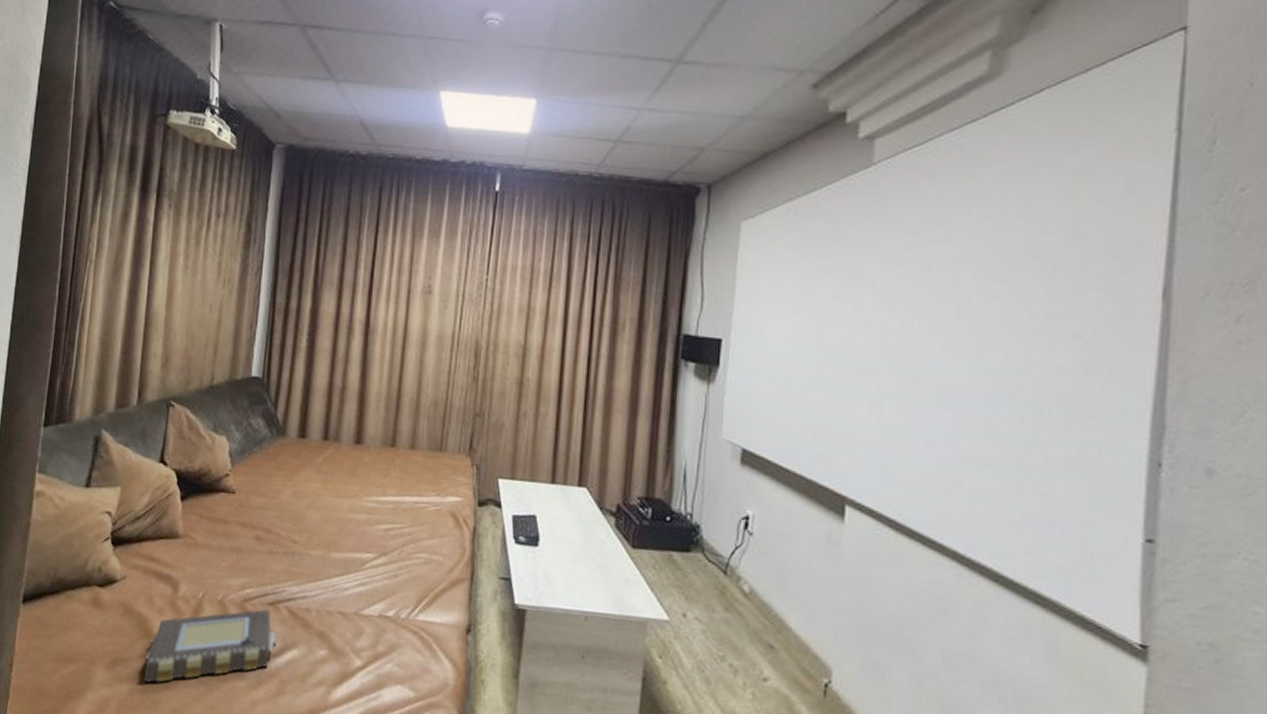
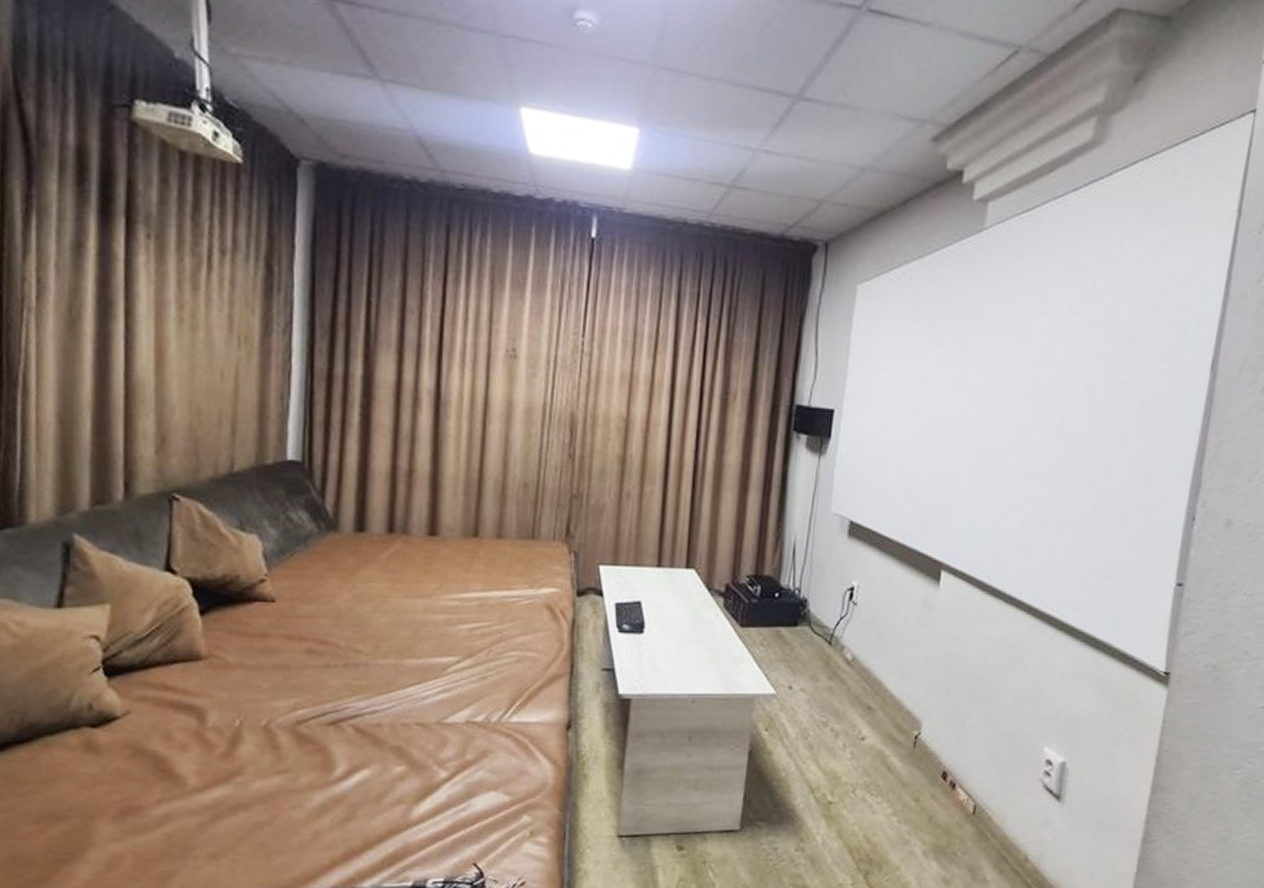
book: present [143,609,278,683] -> none [167,730,343,830]

